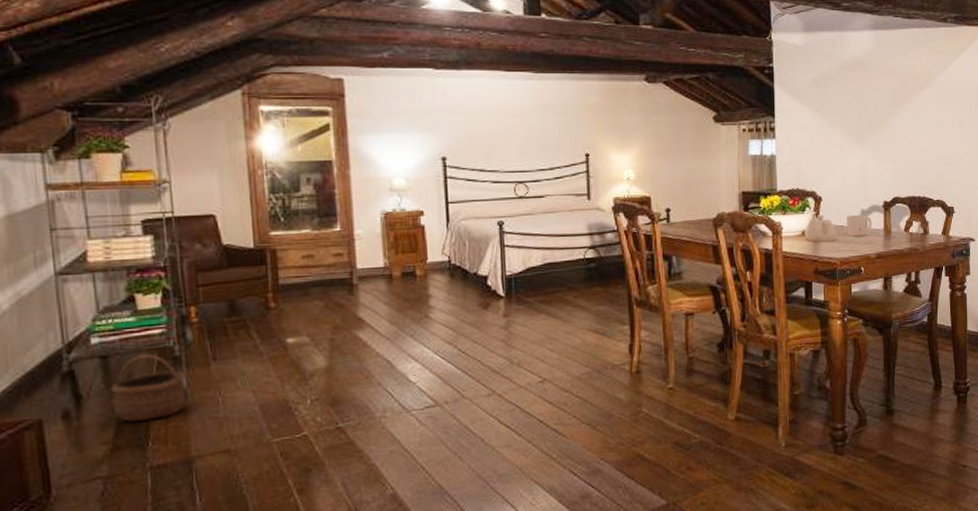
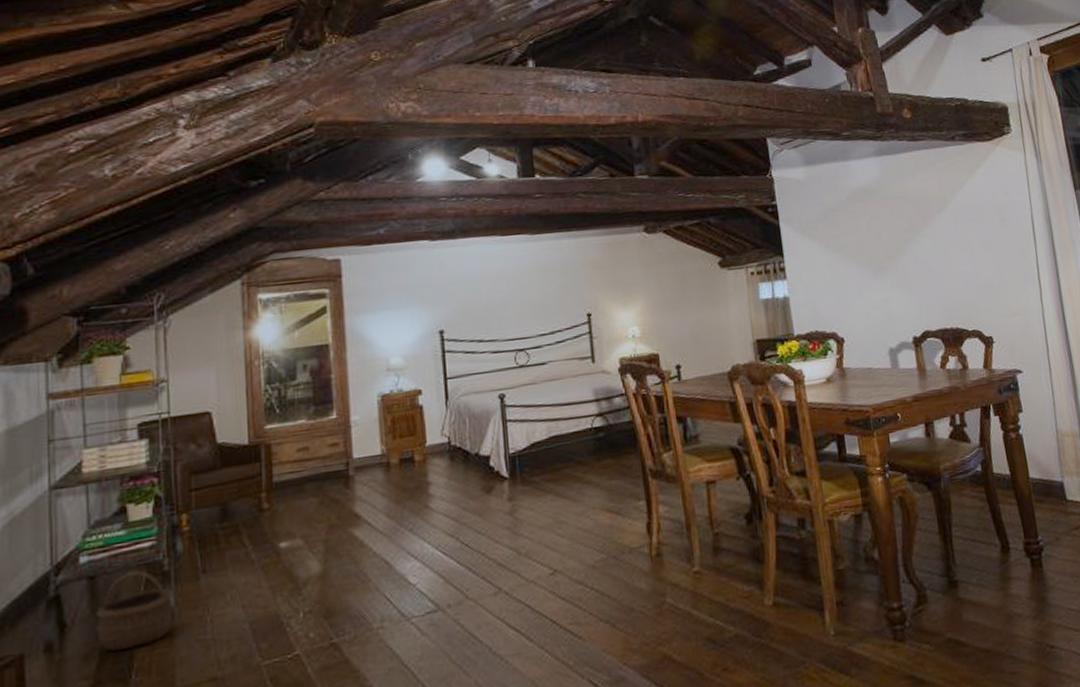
teapot: present [804,214,836,242] -> none [829,357,865,389]
mug: present [846,214,873,237] -> none [873,353,904,380]

